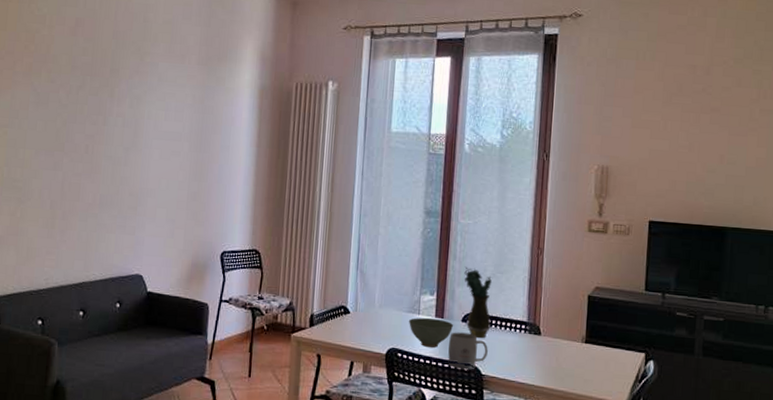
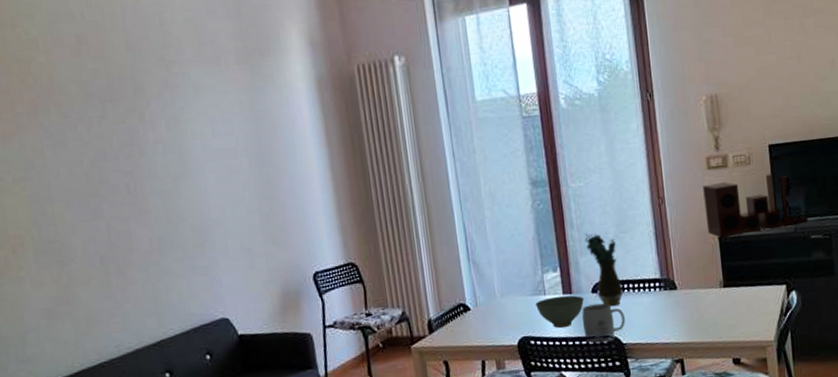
speaker: none [578,245,676,300] -> present [703,174,808,238]

